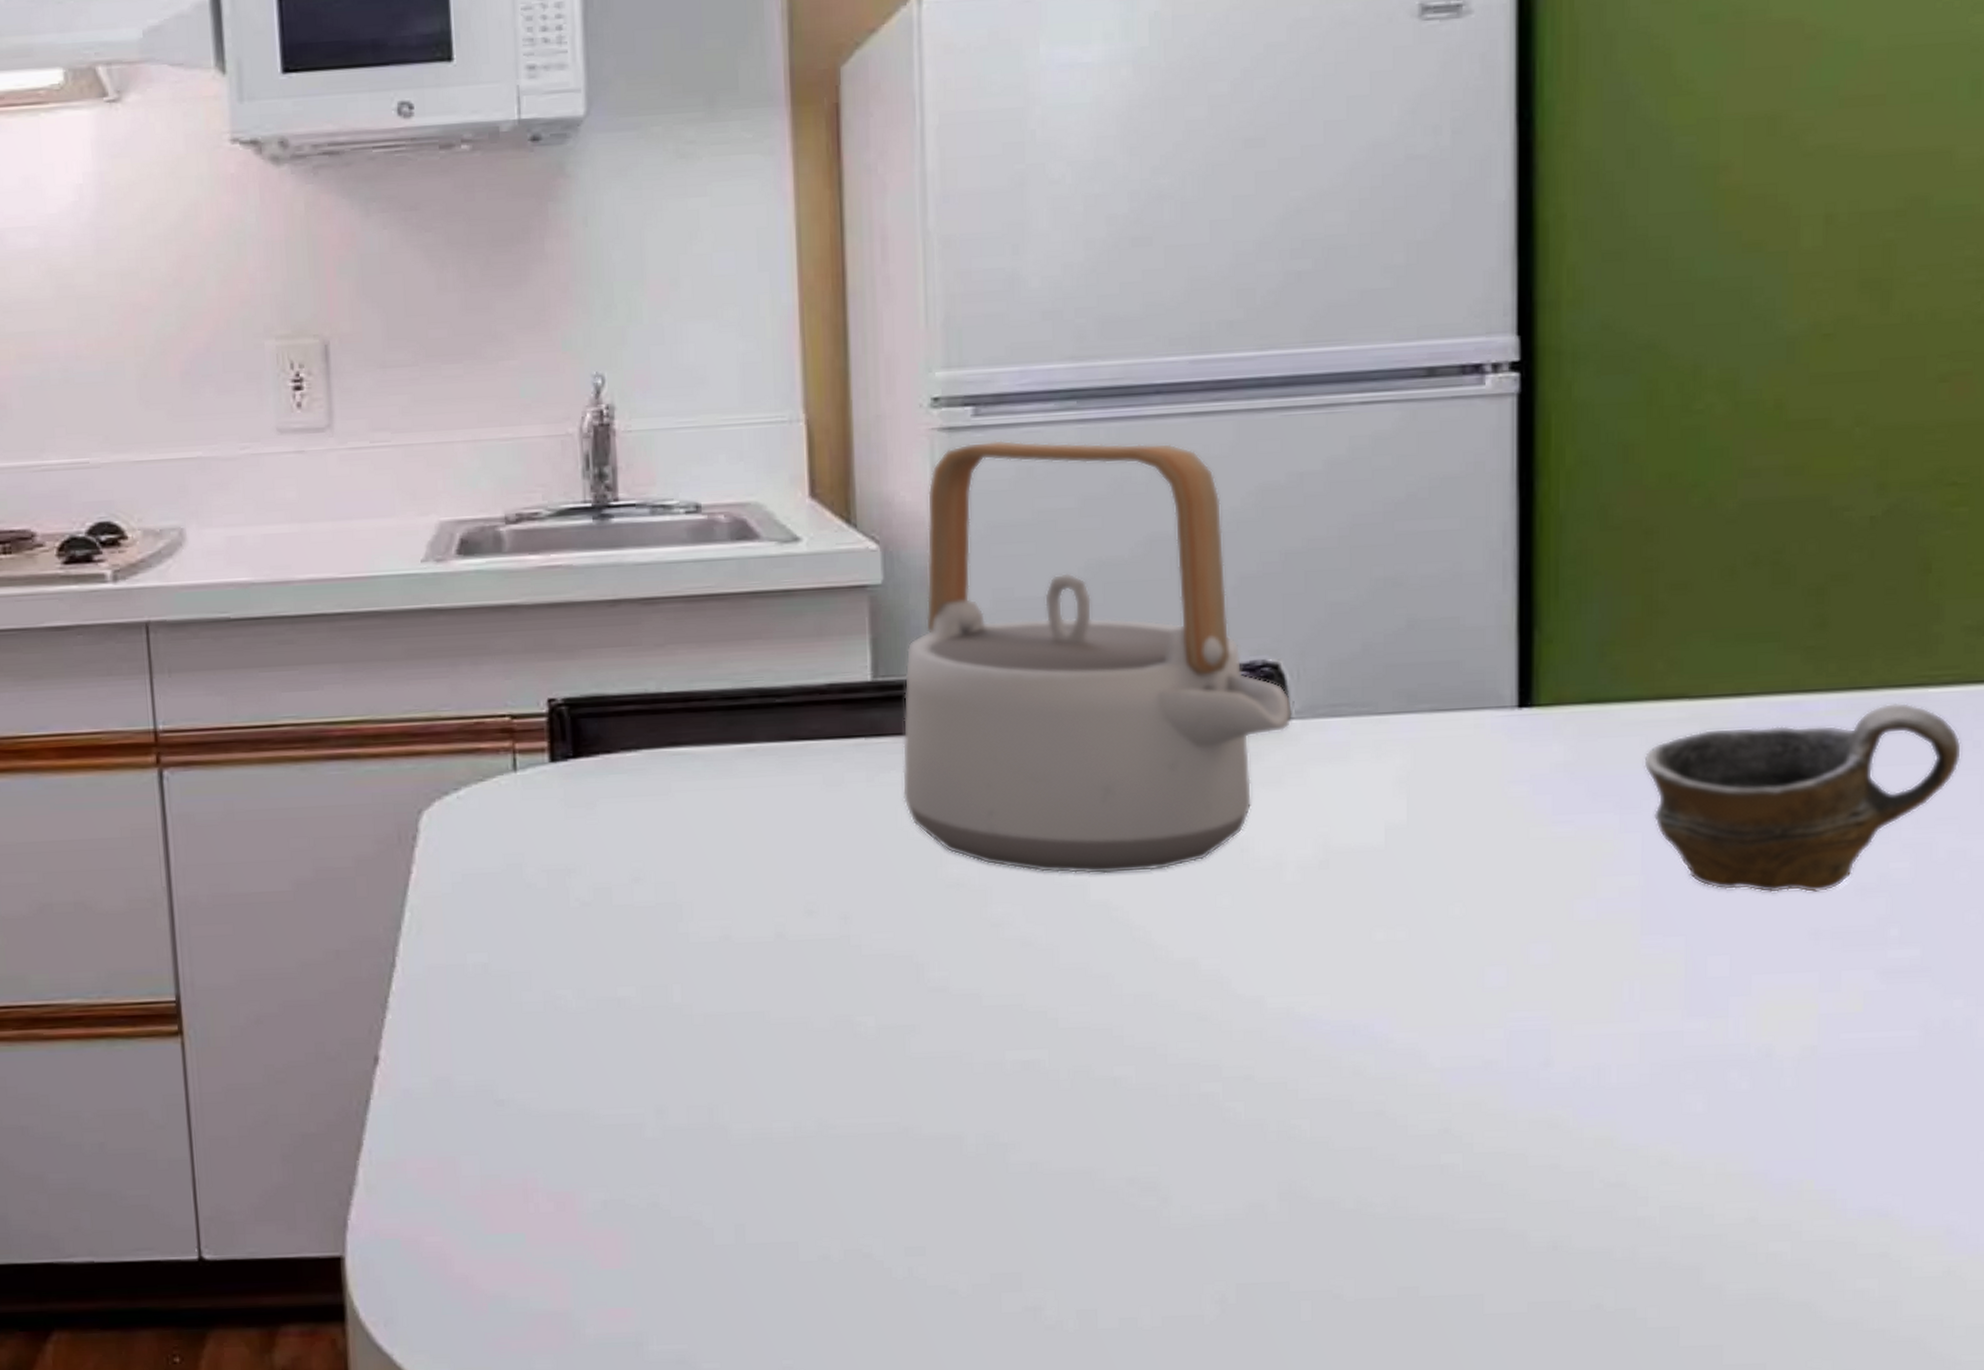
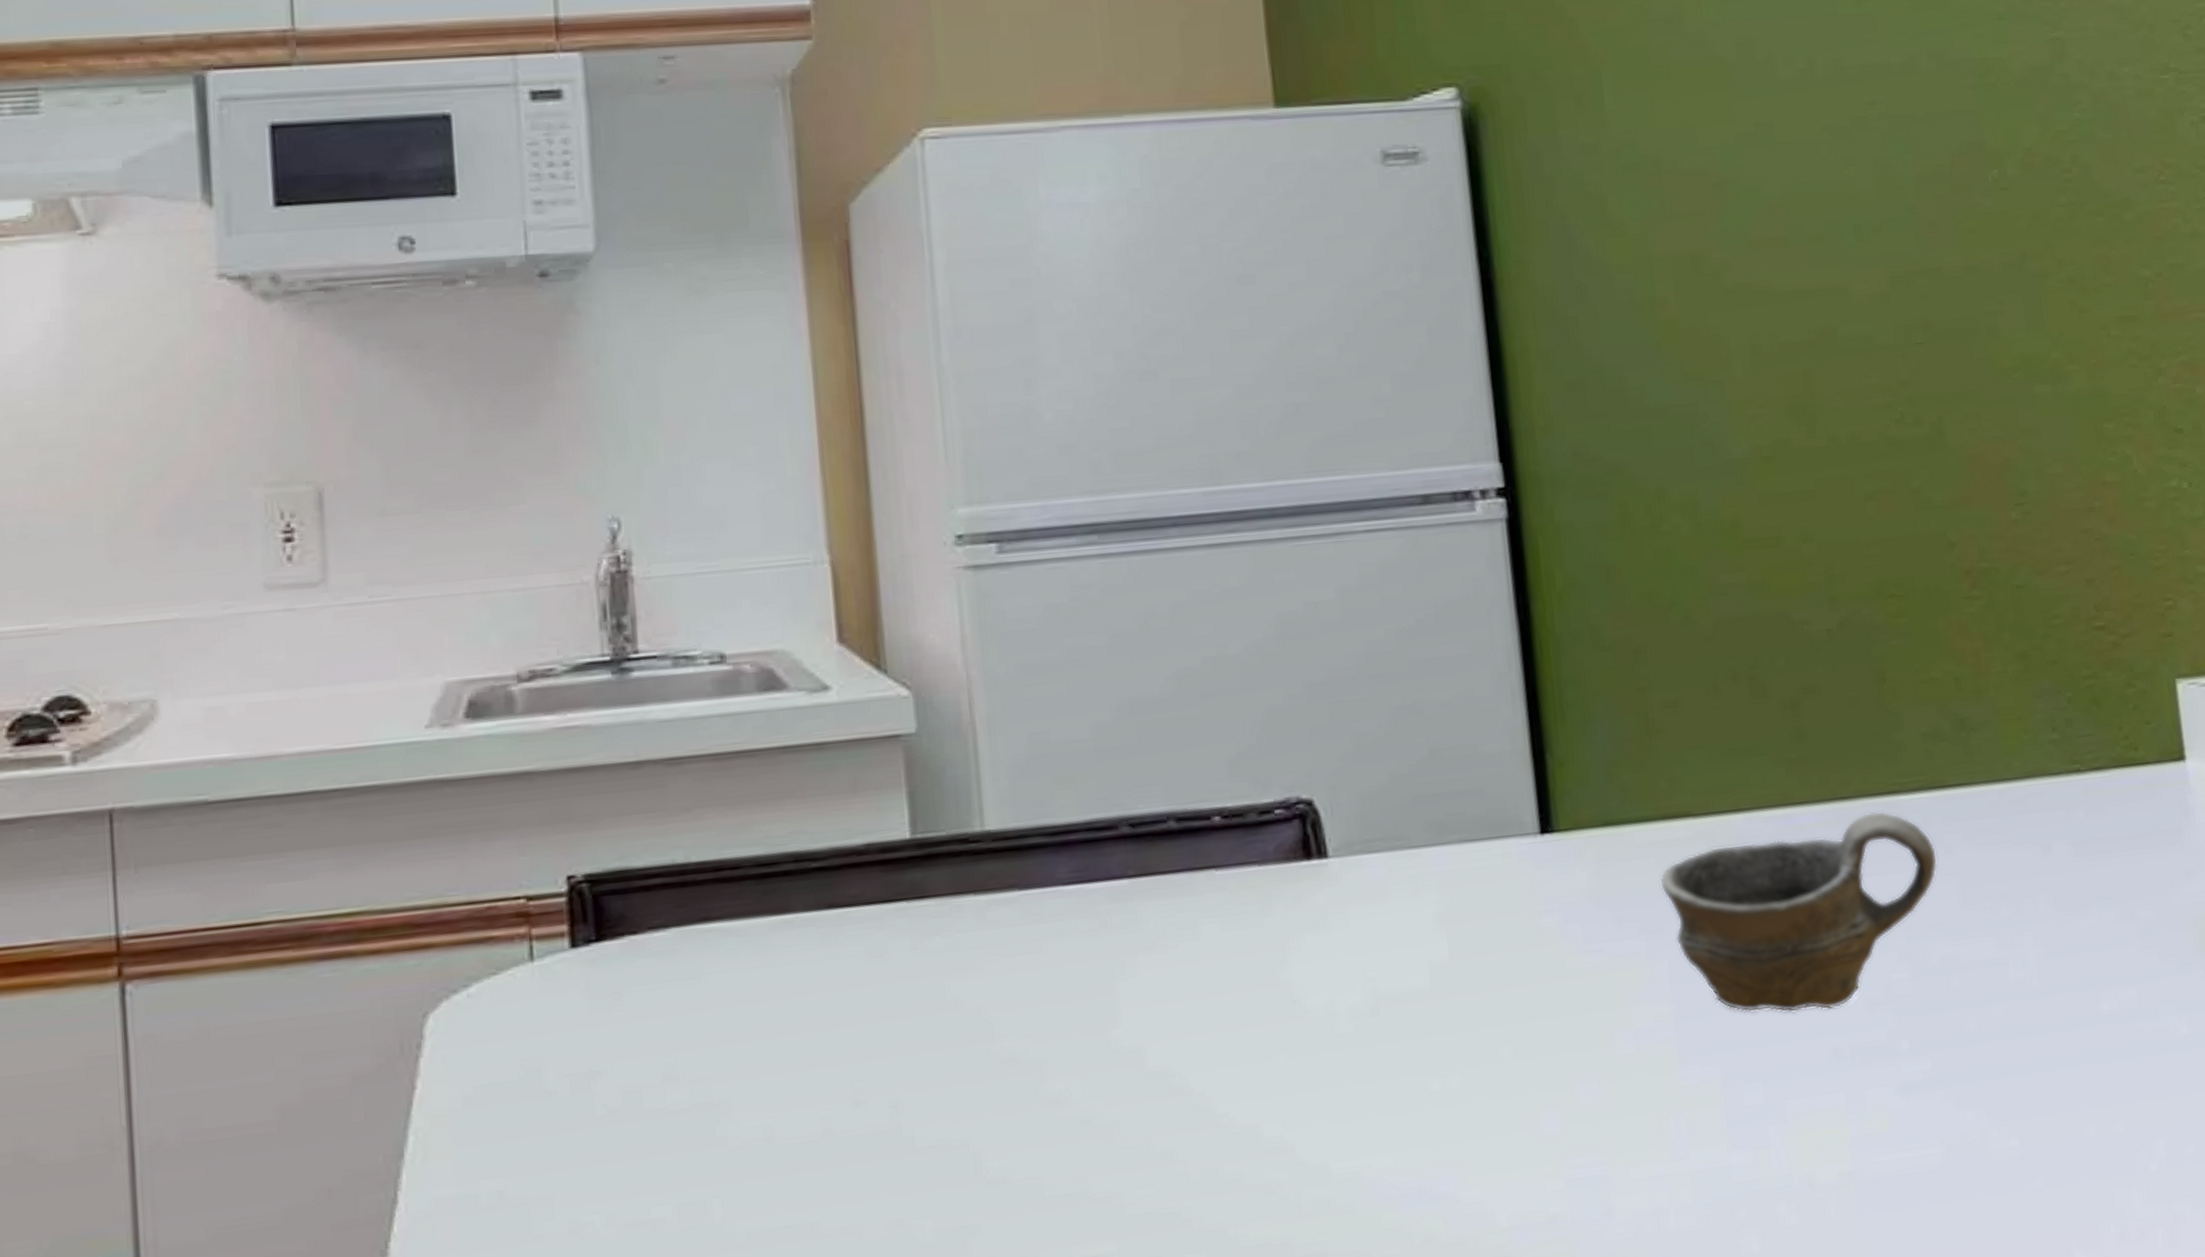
teapot: present [902,440,1293,875] -> none [944,576,1331,1040]

